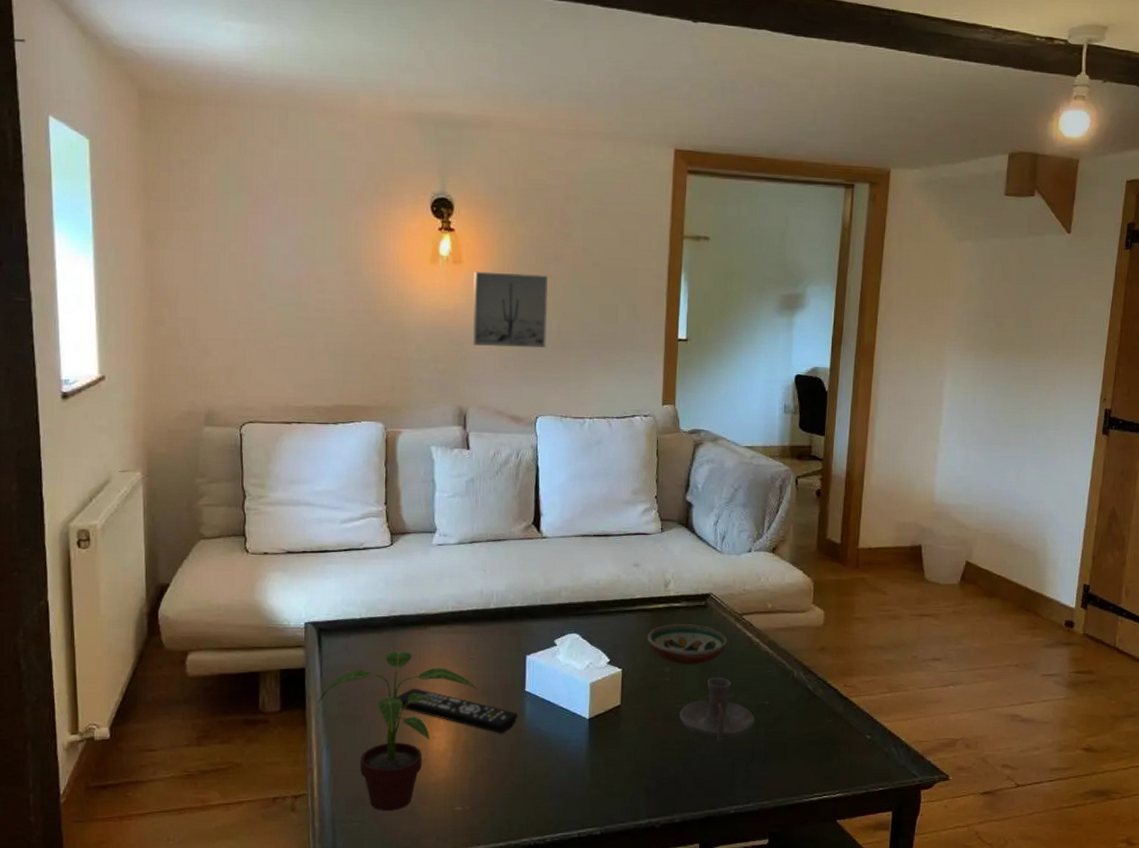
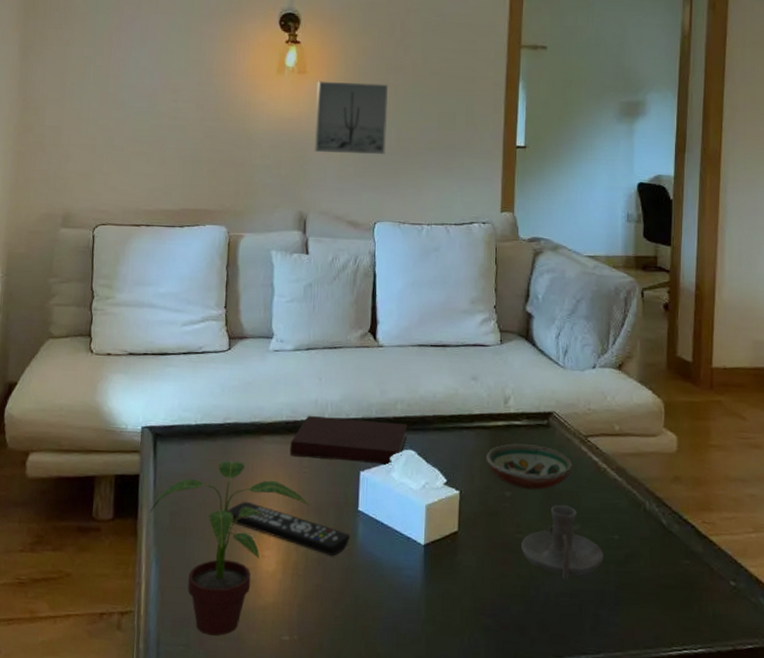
notebook: none [456,605,572,648] -> present [289,415,408,465]

